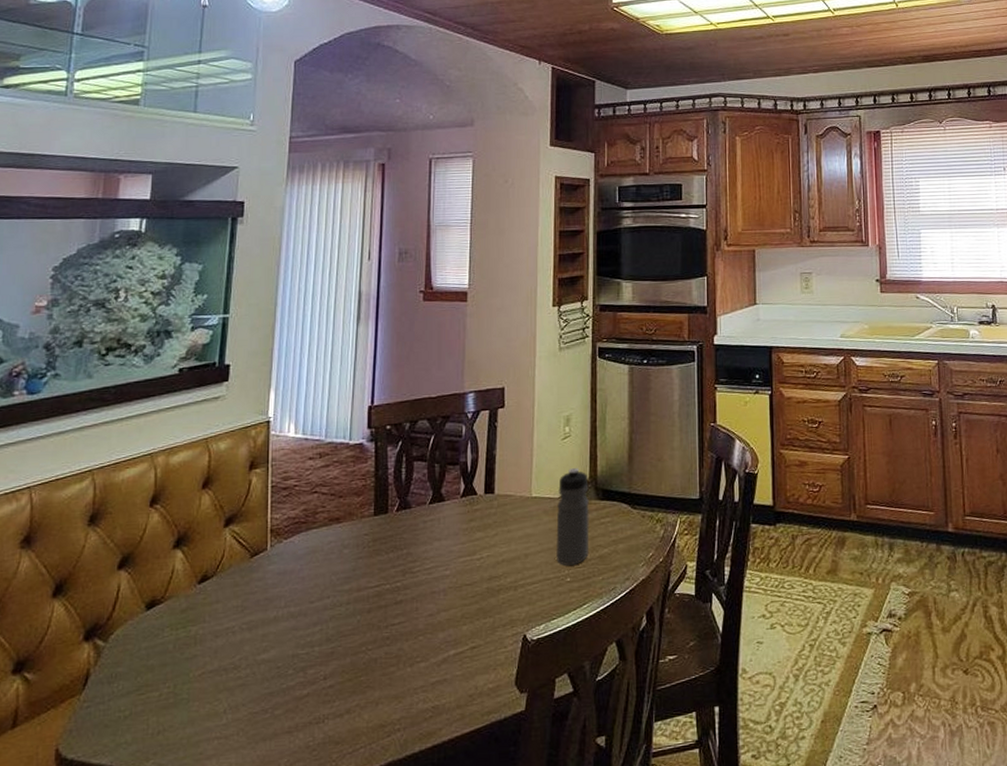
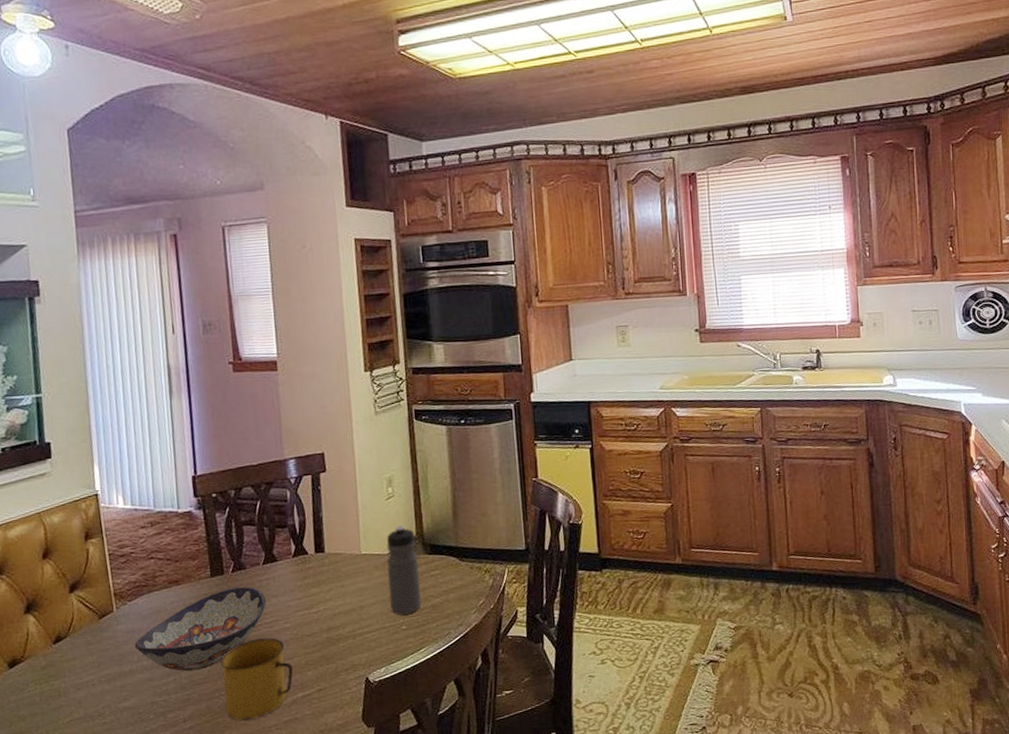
decorative bowl: none [283,527,429,621] -> present [134,586,267,672]
mug: none [372,586,447,680] -> present [220,638,293,721]

